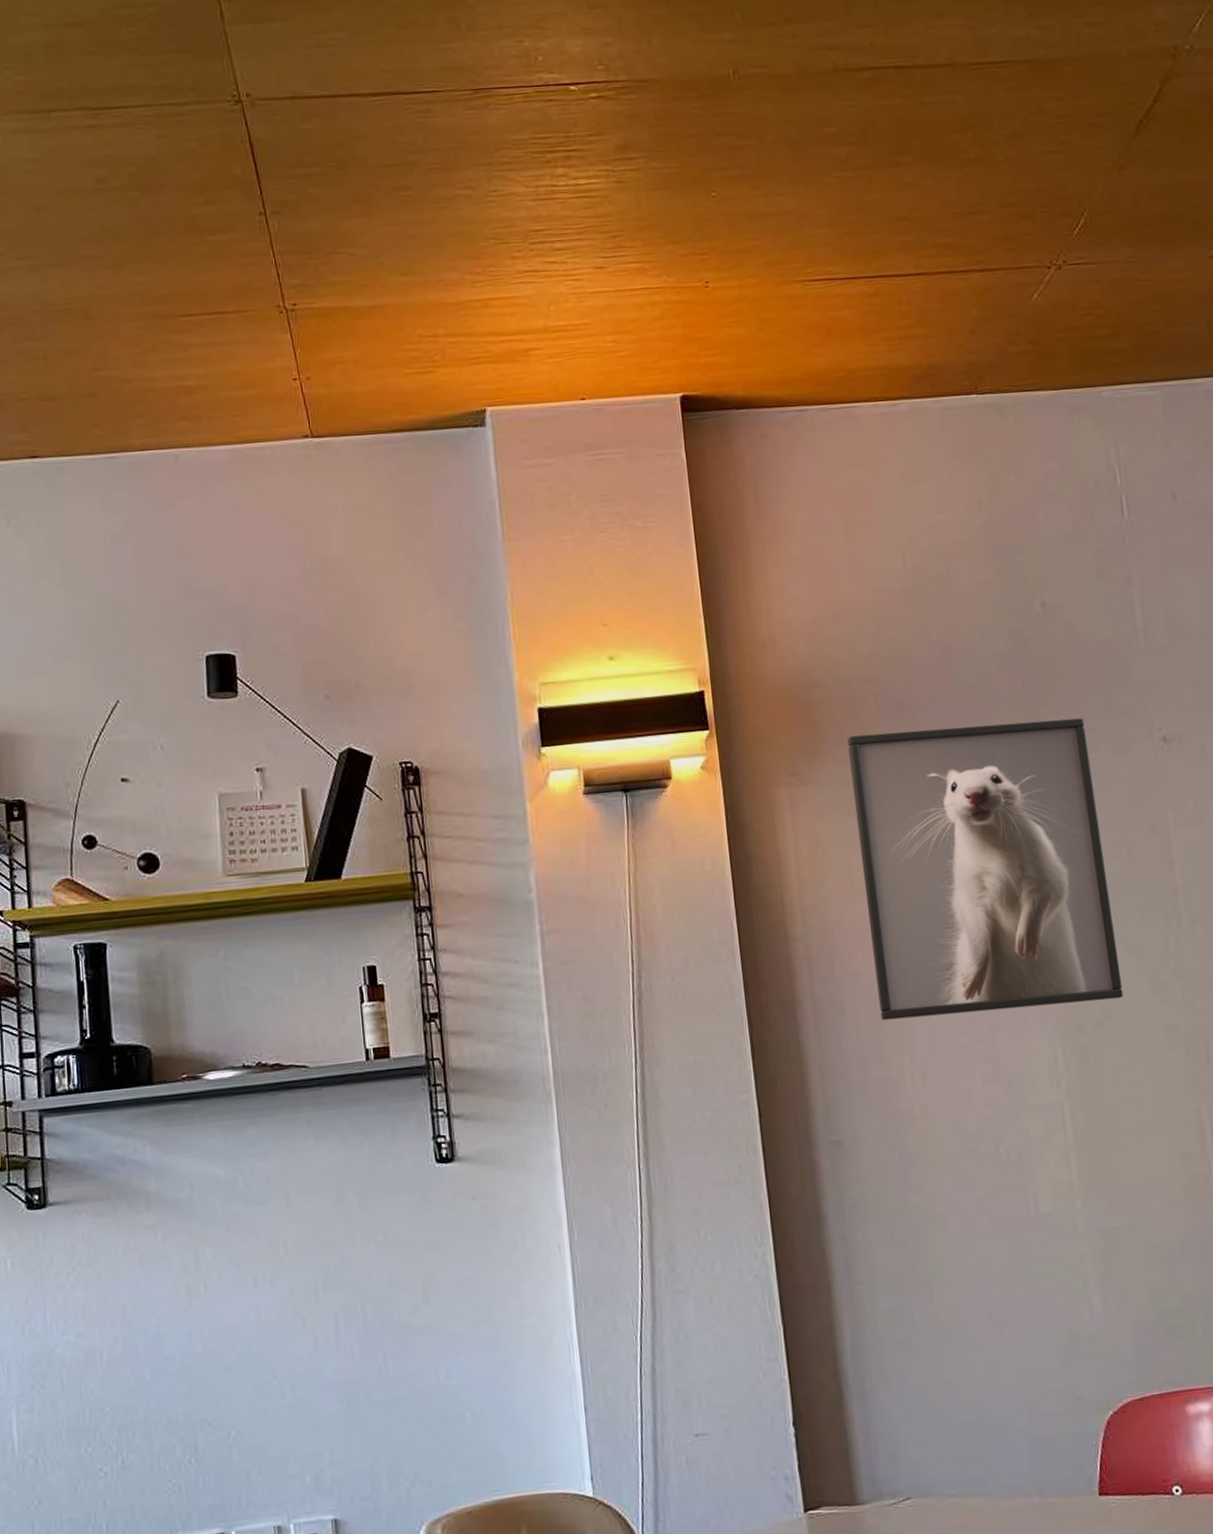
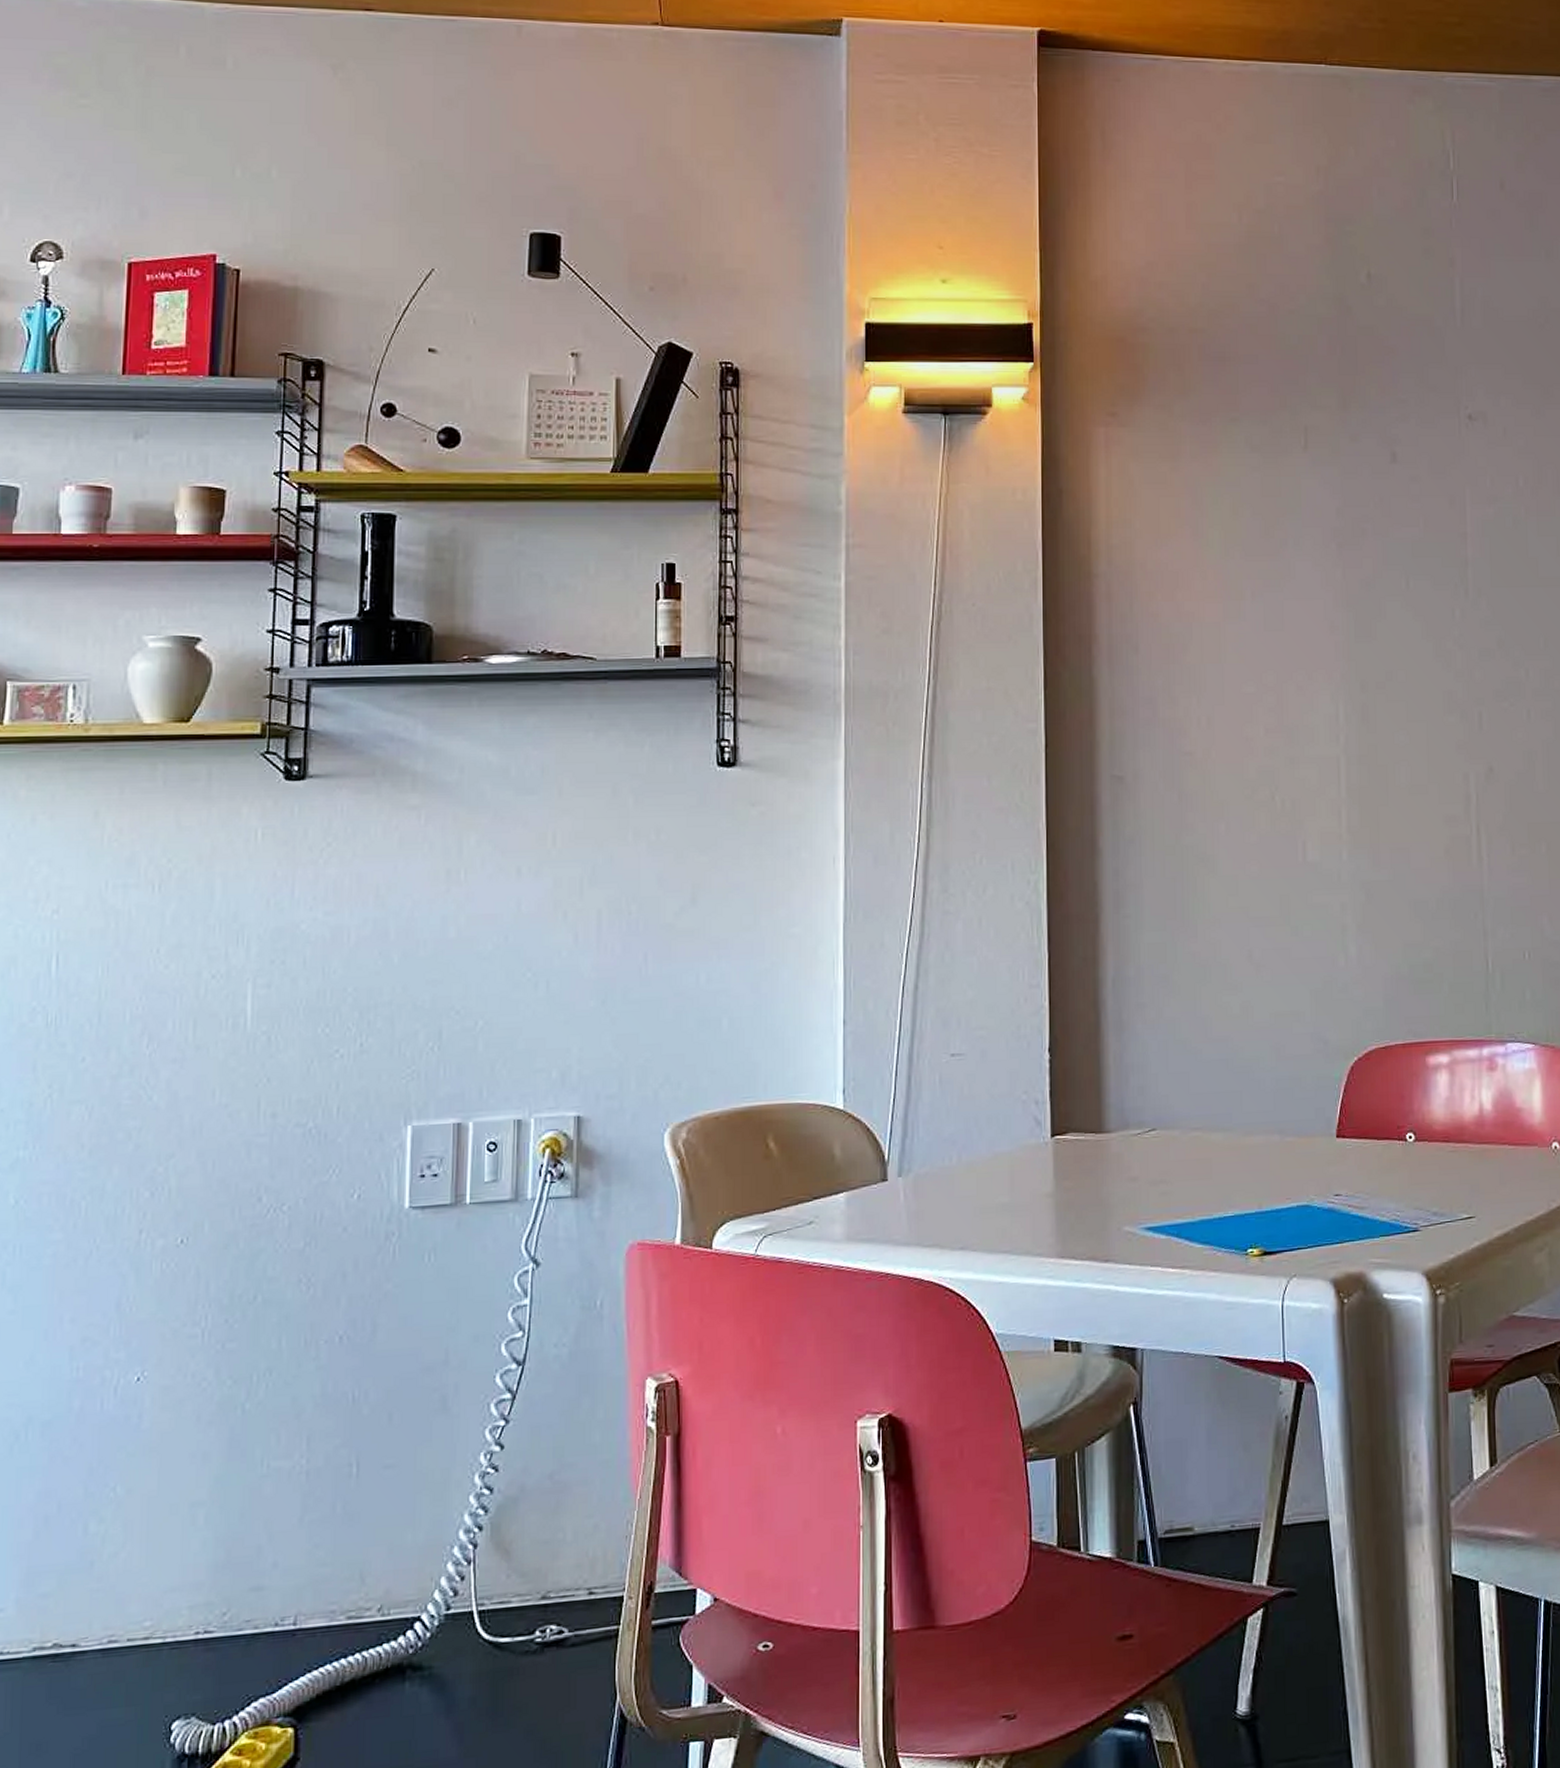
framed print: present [847,718,1124,1021] -> none [1168,383,1407,663]

